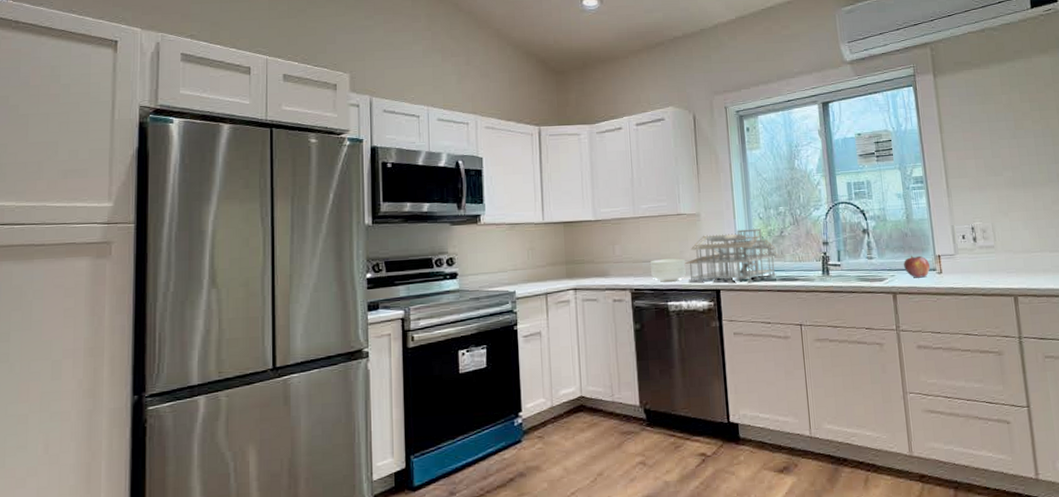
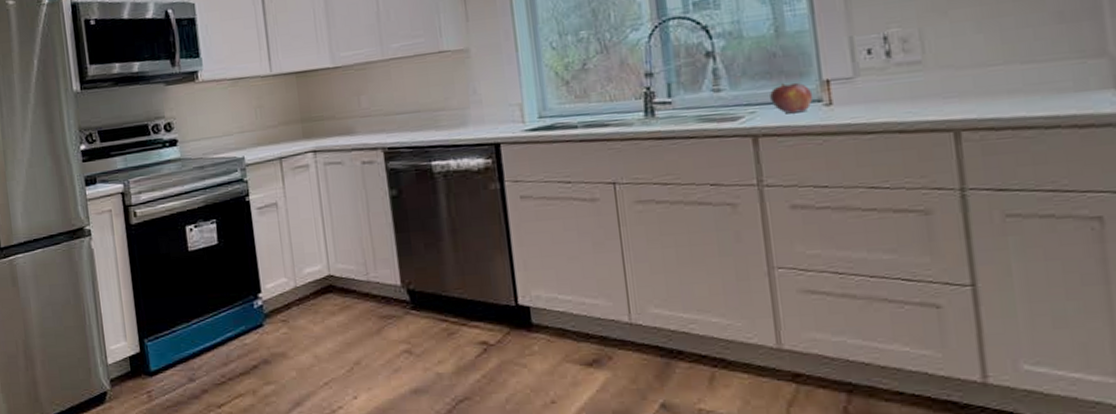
bowl: present [649,258,686,282] -> none [405,107,454,138]
dish rack: present [684,228,779,283] -> none [450,61,581,137]

